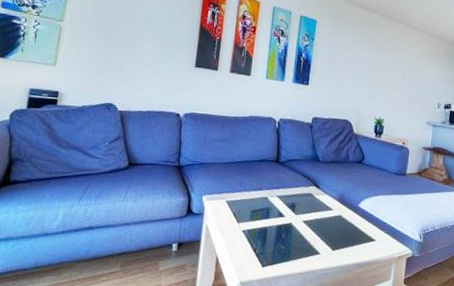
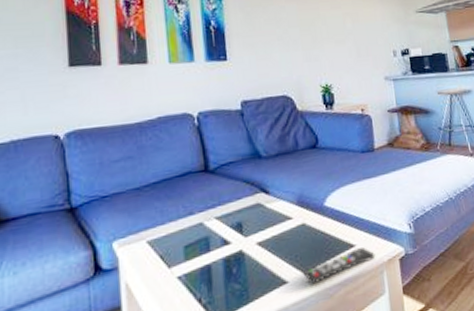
remote control: none [332,243,389,260] -> present [303,247,375,283]

